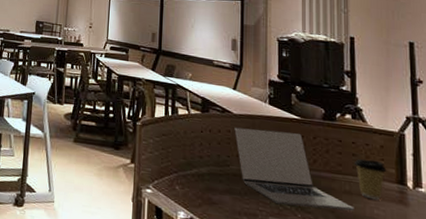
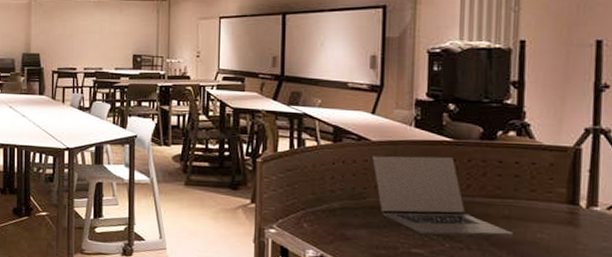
coffee cup: present [354,159,387,201] -> none [516,180,556,224]

